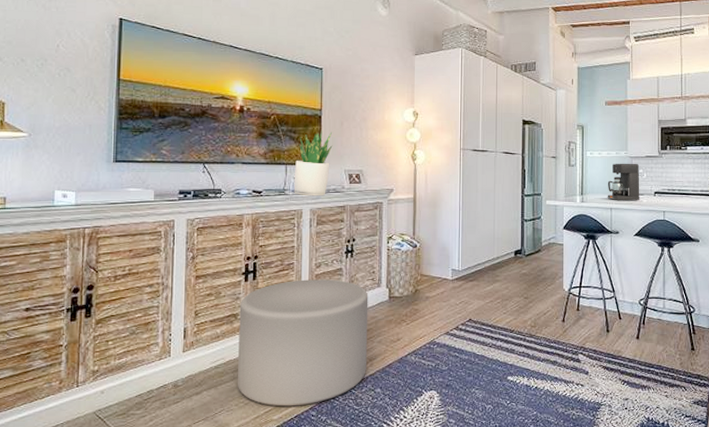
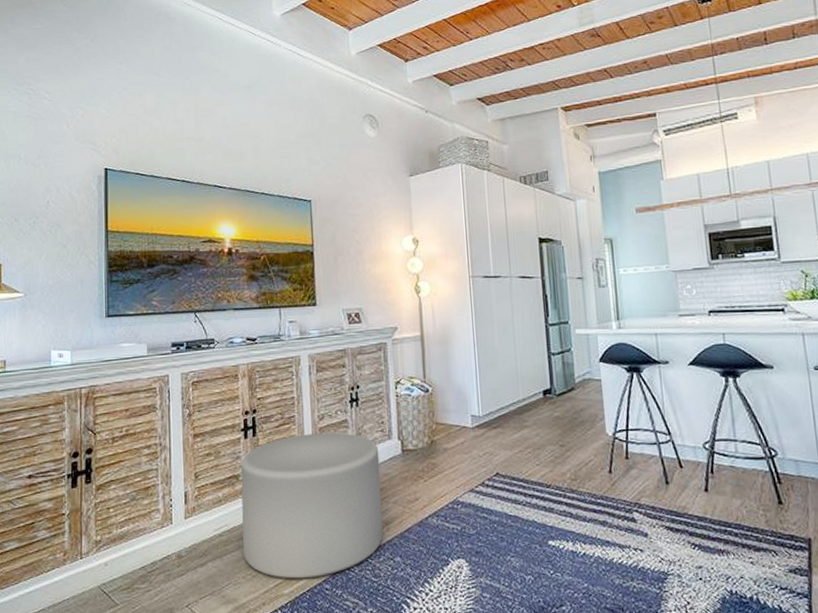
planter: present [294,130,333,196] -> none [288,267,328,341]
coffee maker: present [607,163,640,201] -> none [649,278,691,325]

